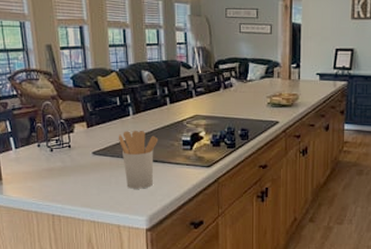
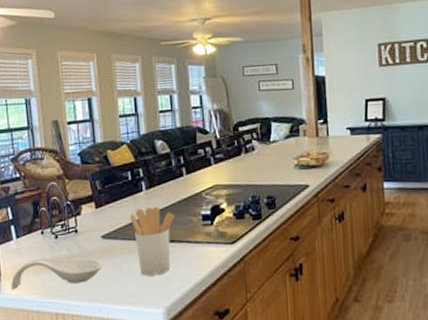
spoon rest: none [12,168,94,193] -> present [11,258,103,290]

